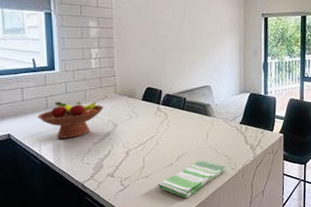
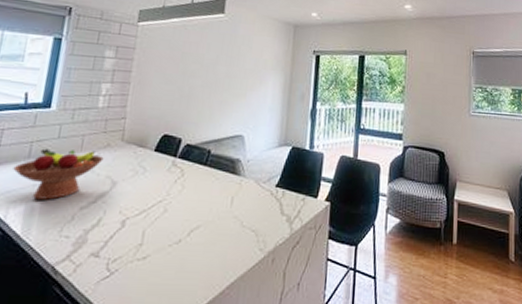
dish towel: present [157,160,225,198] -> none [155,236,251,292]

